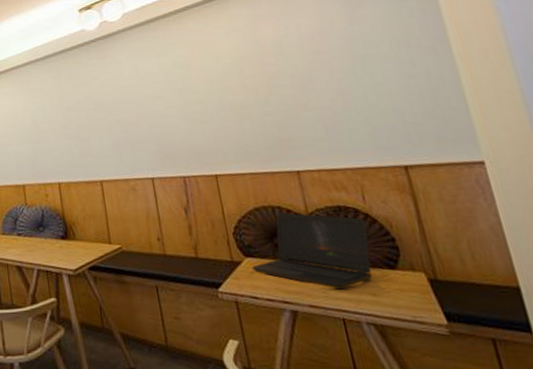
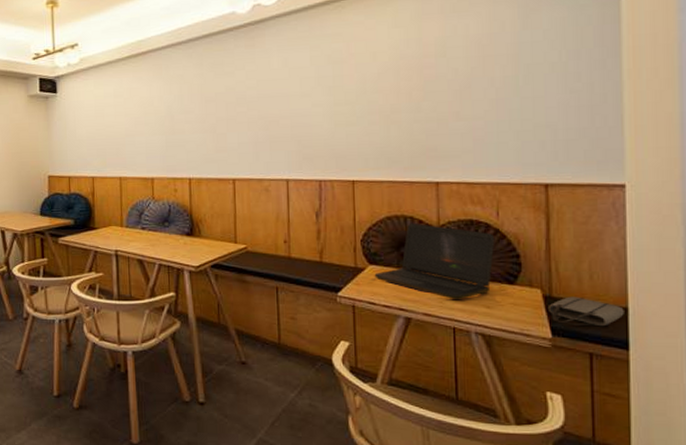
tote bag: none [435,278,518,309] -> present [547,296,624,327]

